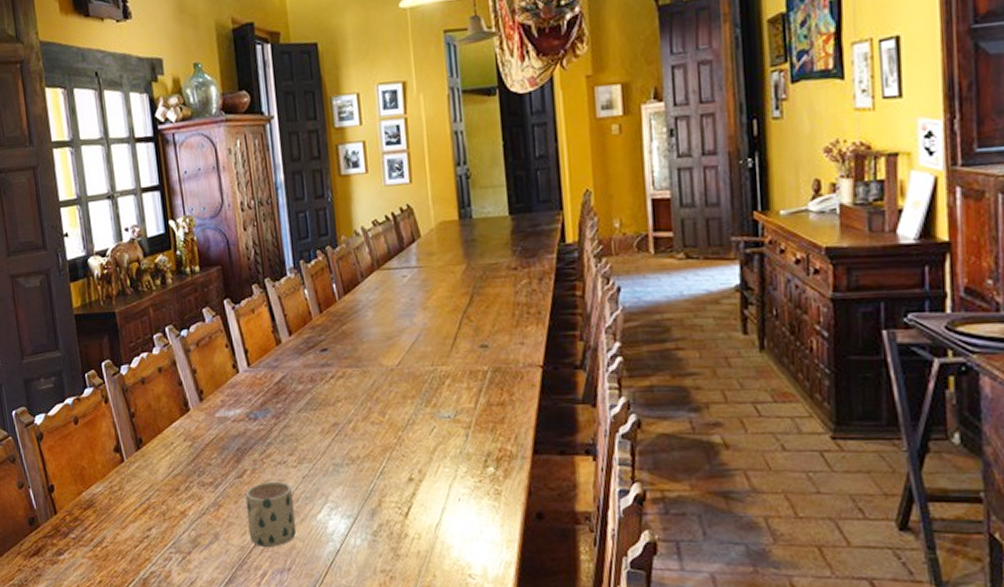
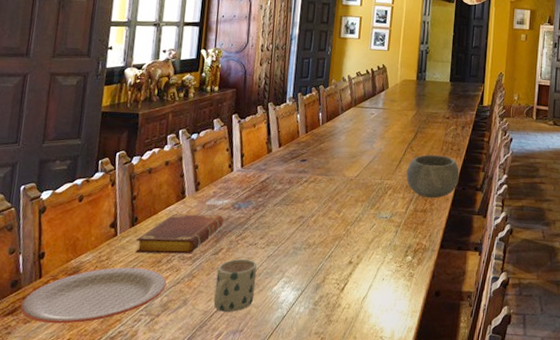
plate: none [44,497,191,565] -> present [20,267,167,324]
book: none [145,429,241,480] -> present [135,214,224,254]
bowl: none [466,323,546,386] -> present [406,155,460,199]

